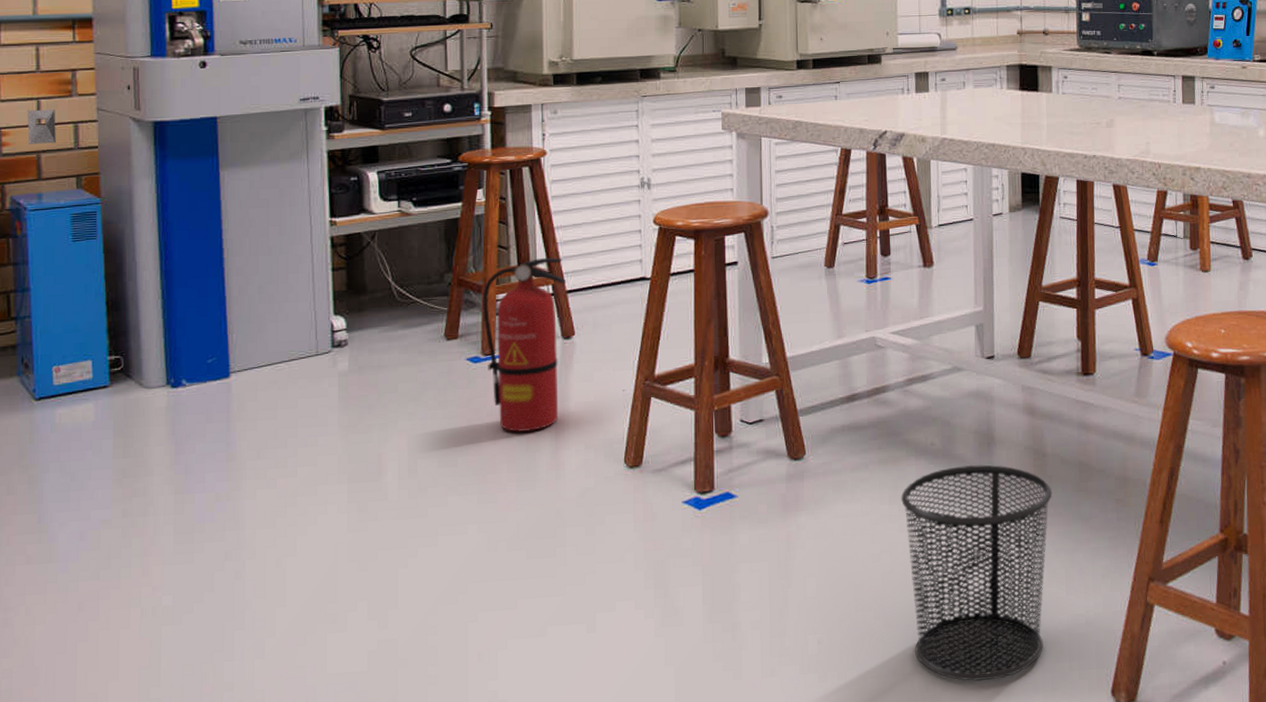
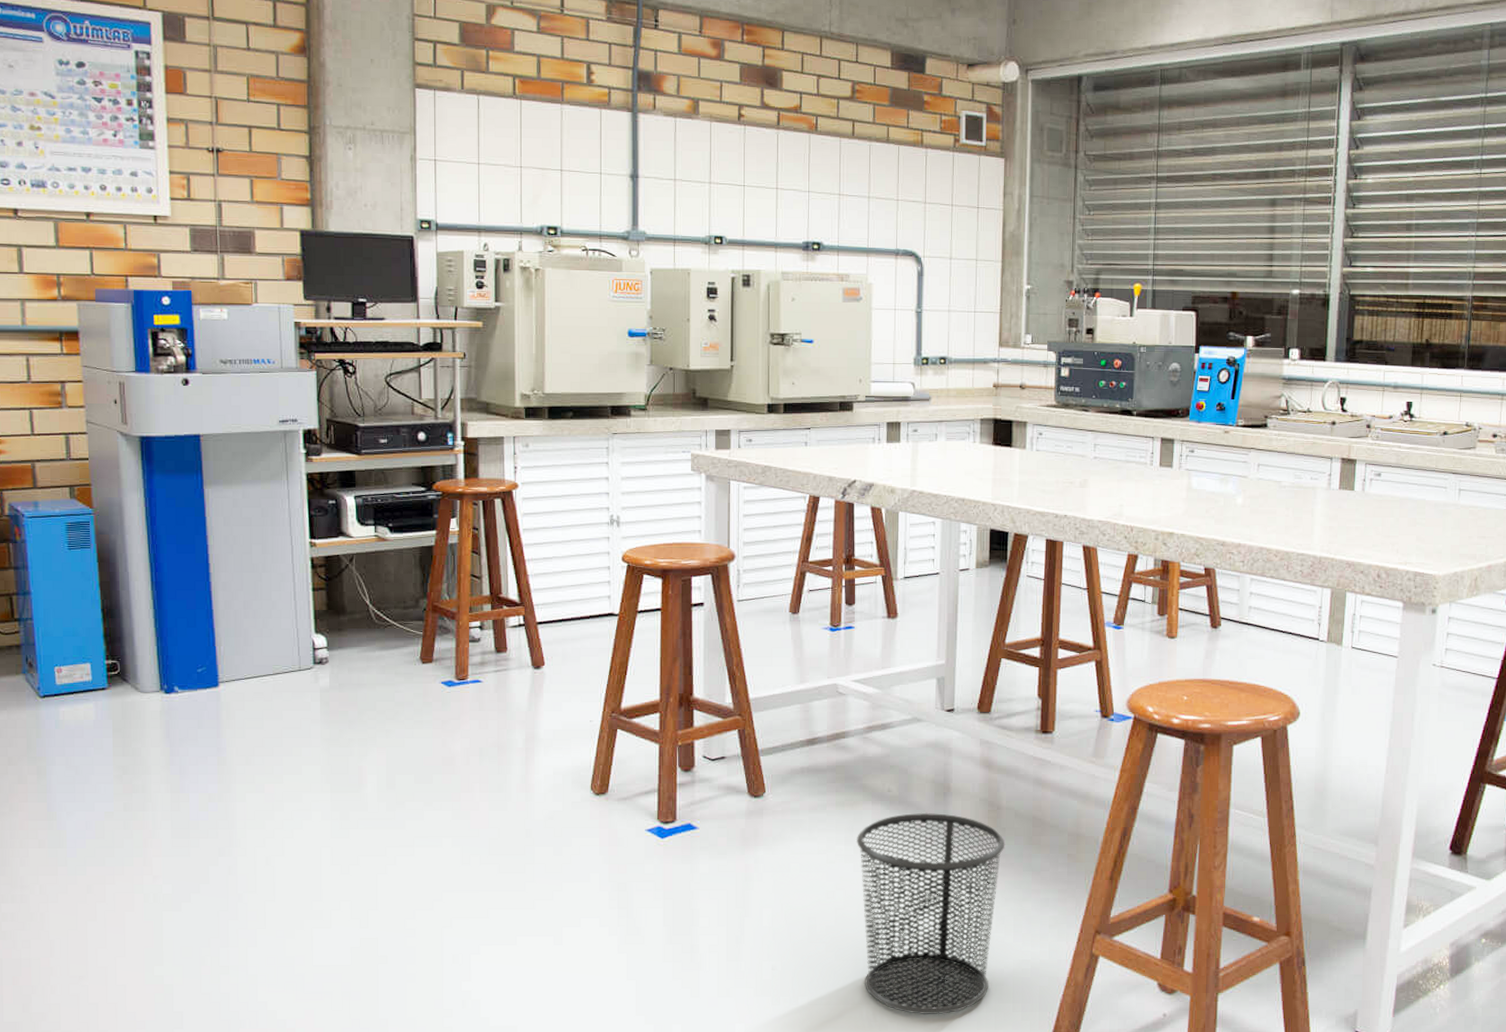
electrical outlet: present [27,109,56,144] -> none [20,419,49,453]
fire extinguisher: present [482,257,567,433] -> none [456,589,537,755]

